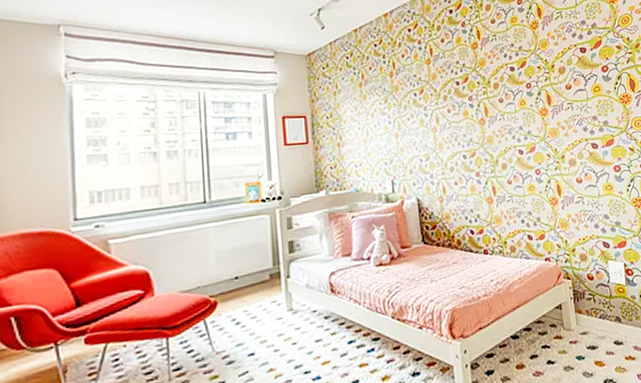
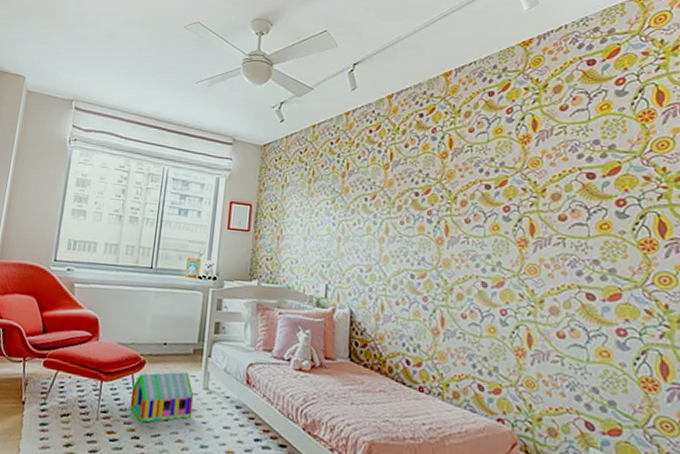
toy house: none [206,299,280,366] -> present [129,371,194,423]

